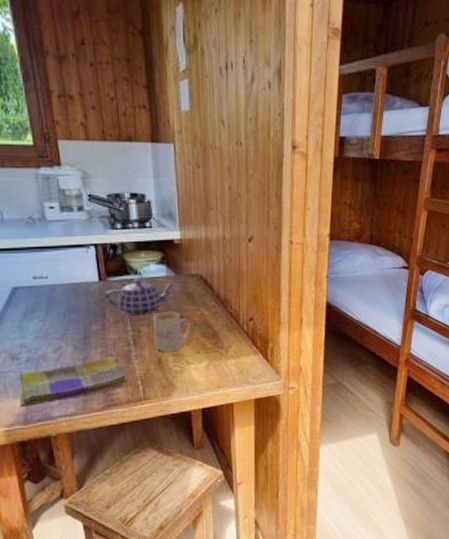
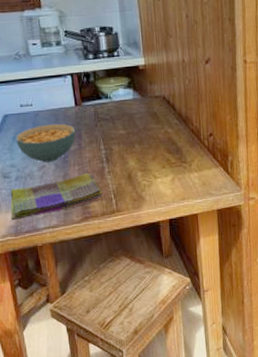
cereal bowl: none [27,300,99,344] -> present [16,123,76,163]
teapot: present [105,278,176,316] -> none [80,102,142,136]
mug: present [152,311,192,351] -> none [122,130,158,167]

